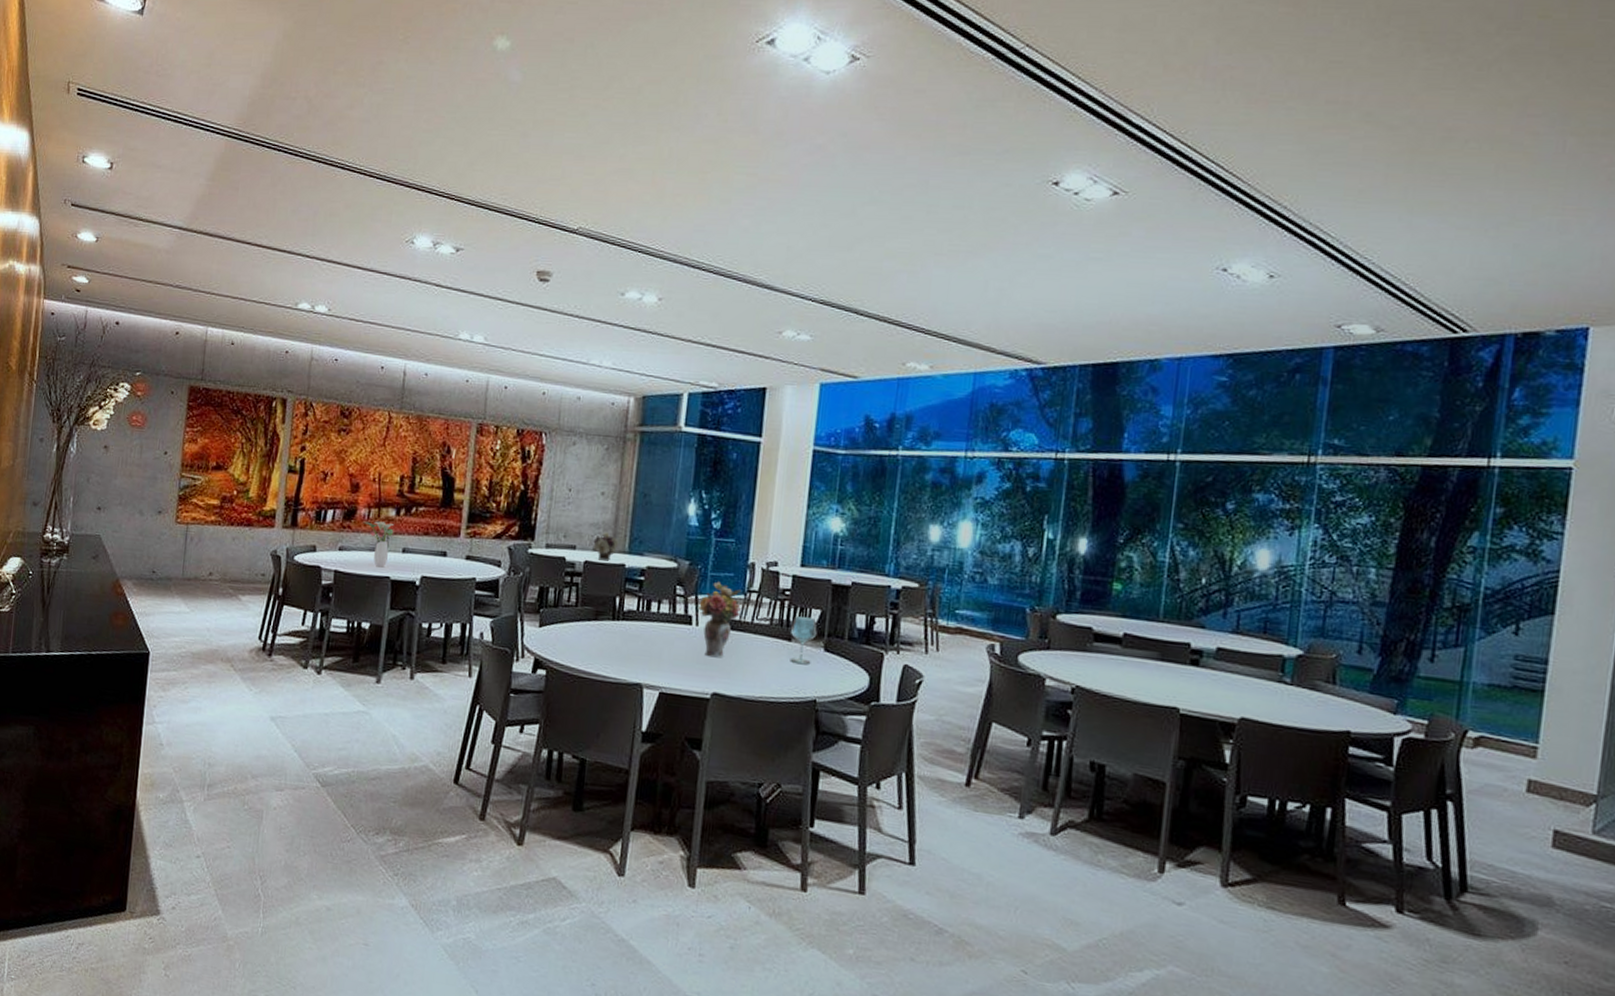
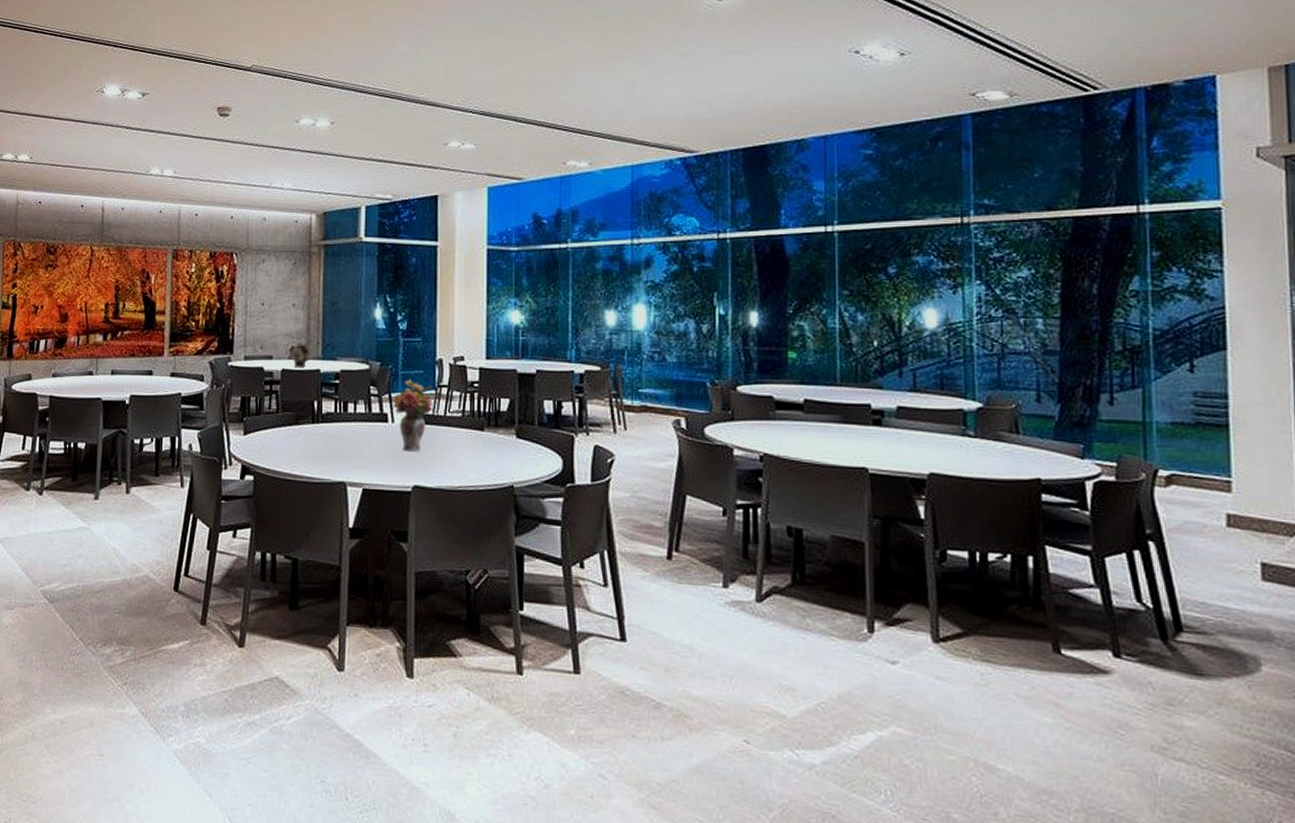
flower arrangement: present [363,521,395,569] -> none [73,347,103,391]
wine glass: present [790,616,817,665] -> none [482,407,508,453]

